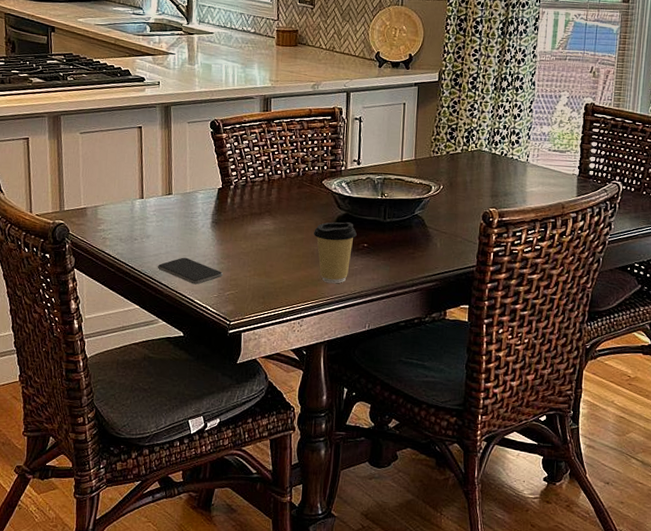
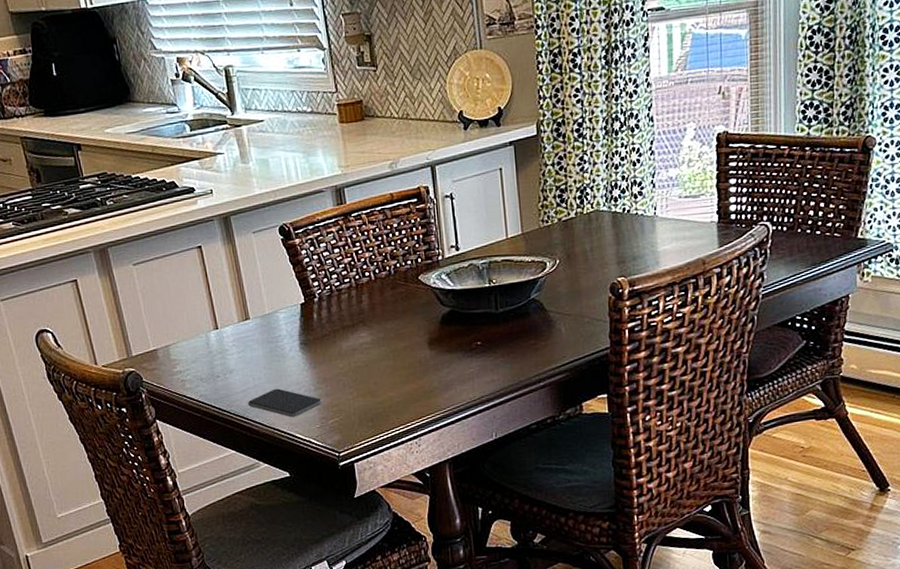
coffee cup: present [314,222,357,284] -> none [417,319,467,393]

